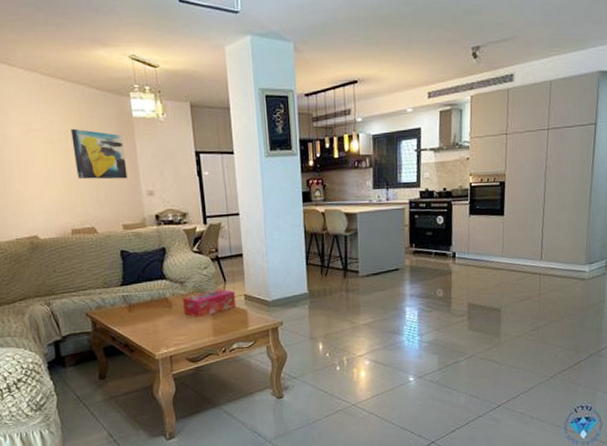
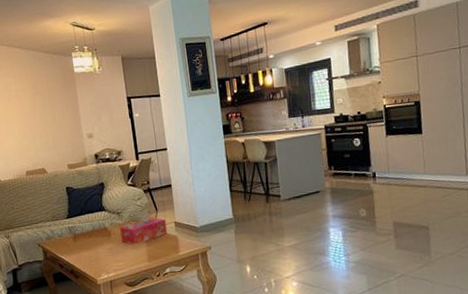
wall art: present [71,128,128,180] -> none [25,86,71,128]

